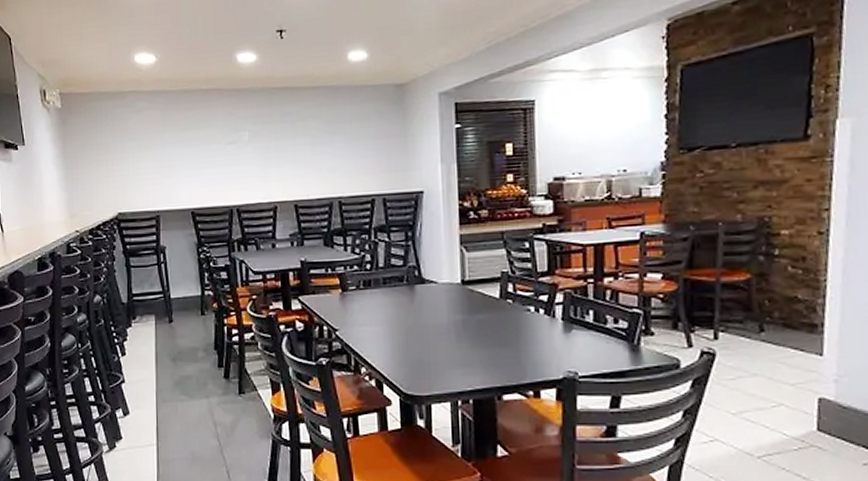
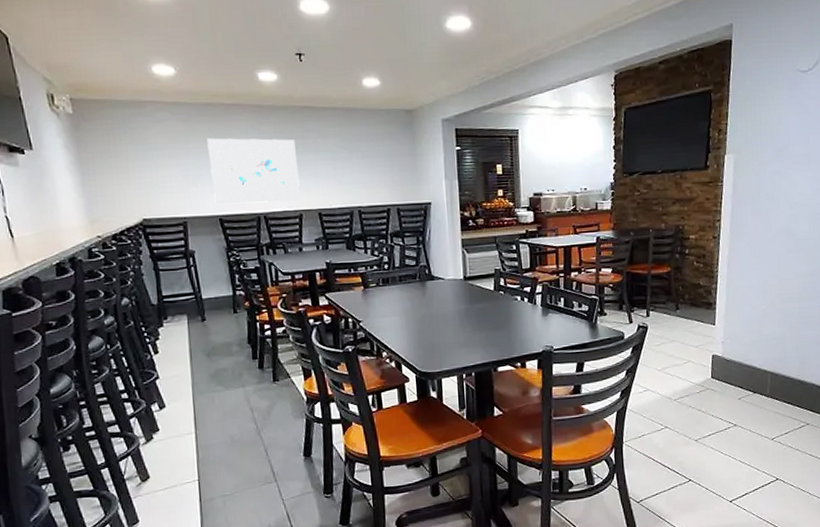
wall art: none [183,124,276,197] -> present [207,138,301,204]

